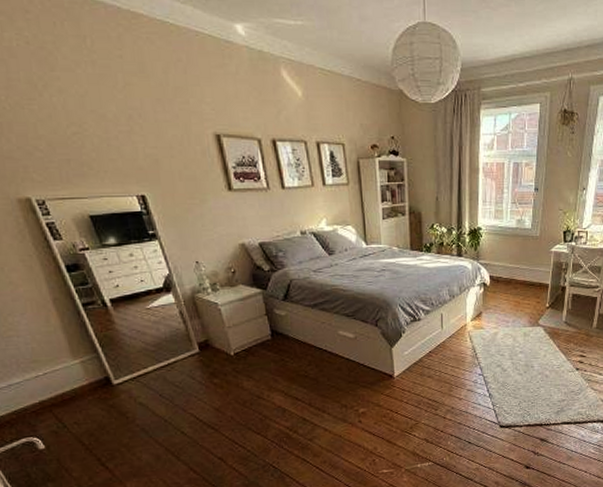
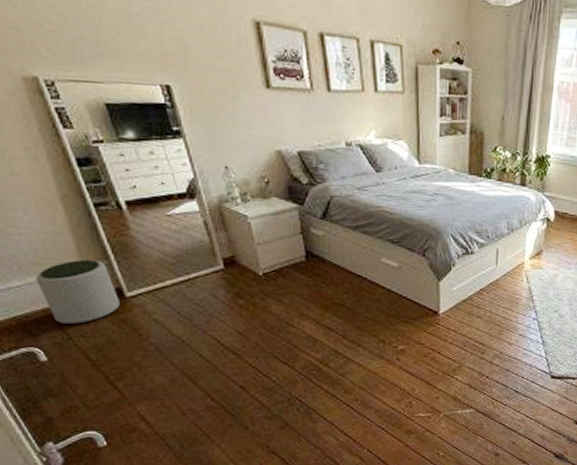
plant pot: none [33,354,108,414] -> present [35,260,120,324]

